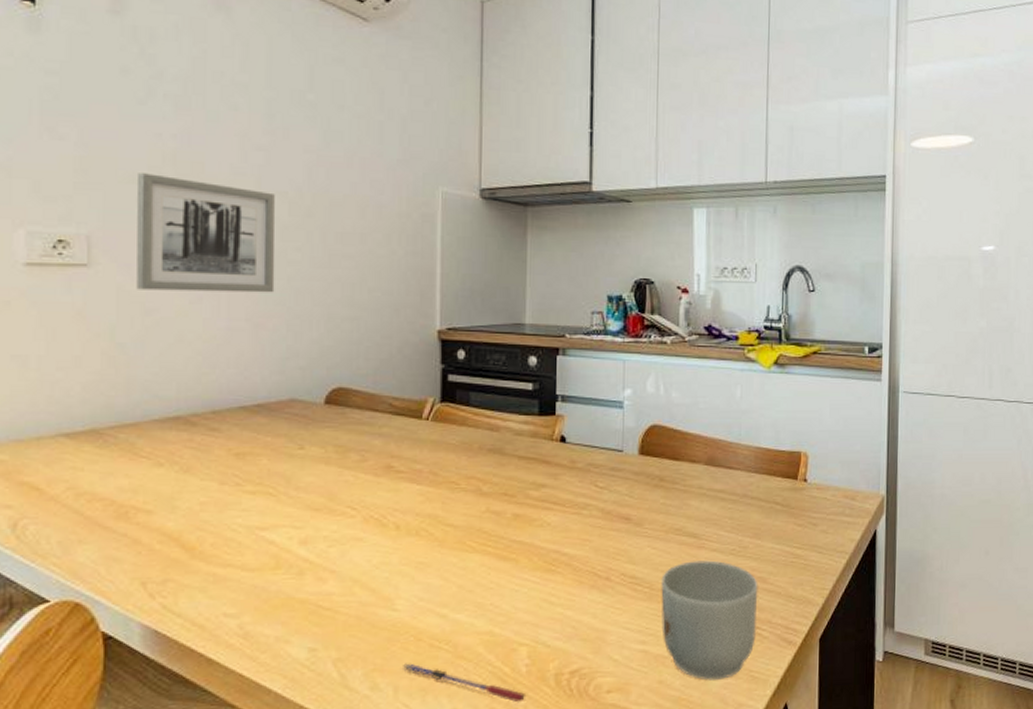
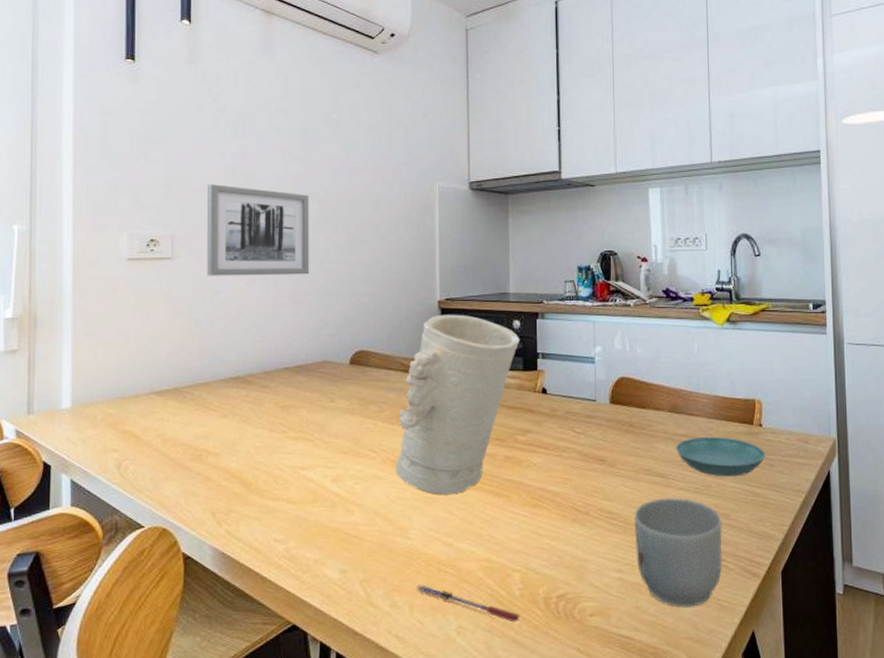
decorative vase: none [380,346,536,560] -> present [395,314,520,495]
saucer: none [711,493,809,537] -> present [676,437,766,477]

